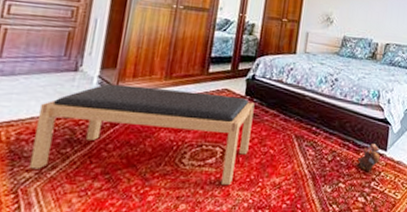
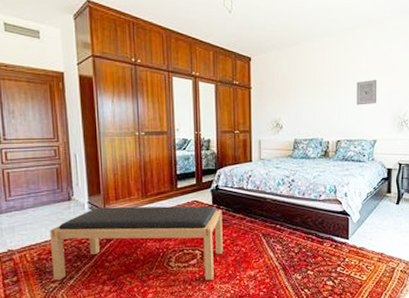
plush toy: present [357,144,380,171] -> none [321,234,343,259]

